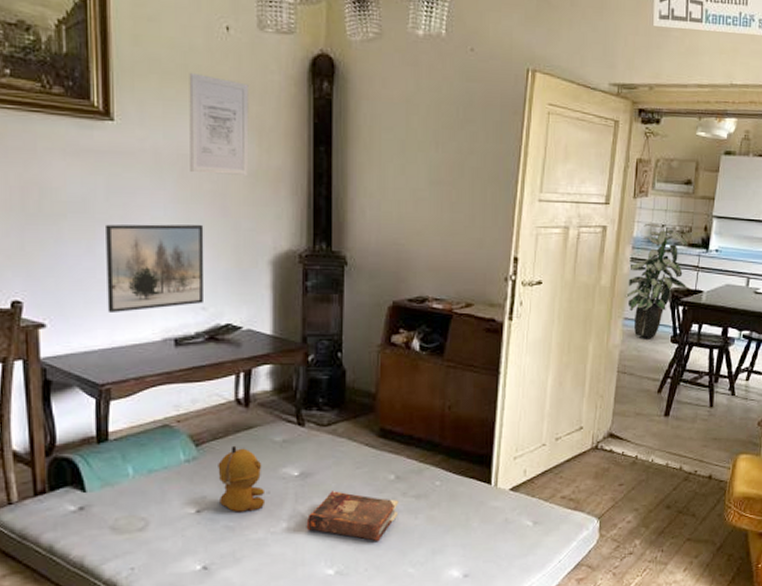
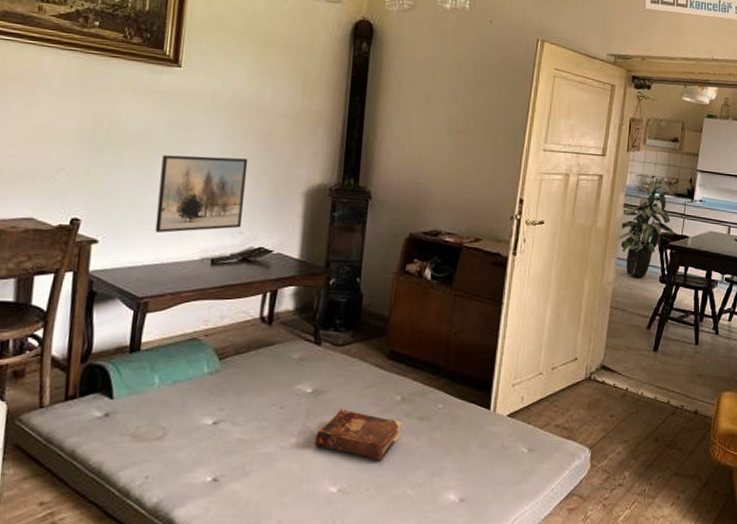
wall art: present [189,72,249,177] -> none [241,30,299,119]
stuffed bear: present [218,445,266,512] -> none [236,360,279,426]

